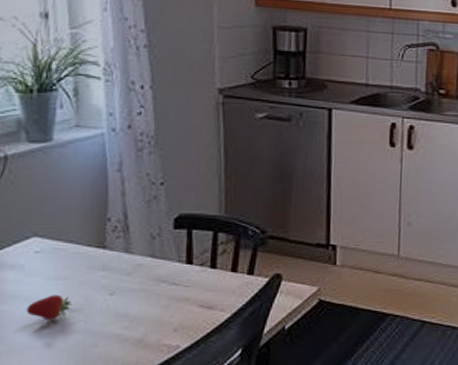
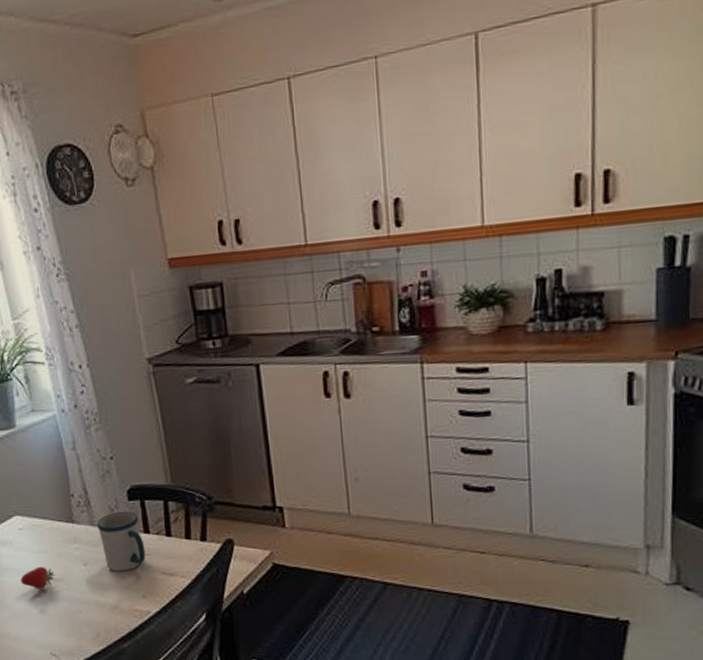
mug: none [133,239,185,304] -> present [97,511,146,572]

